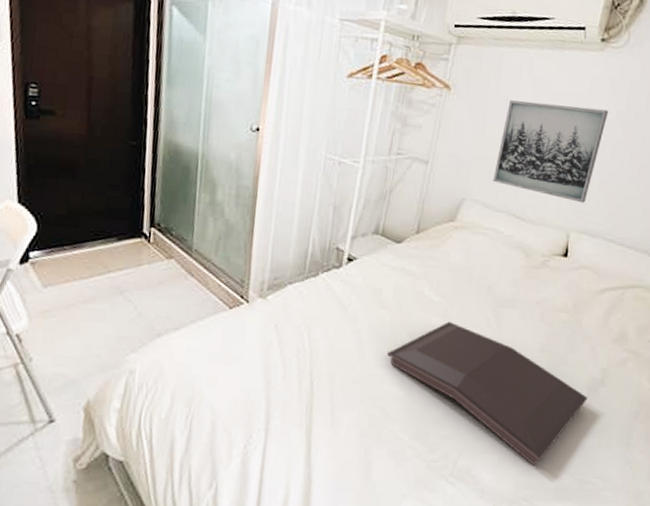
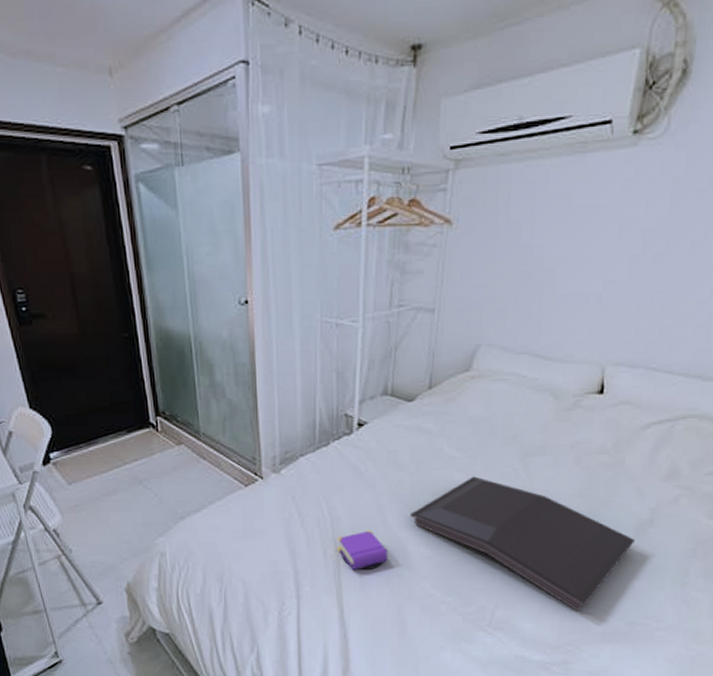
book: none [313,365,362,407] -> present [337,530,388,570]
wall art: present [493,100,608,203] -> none [510,218,646,331]

